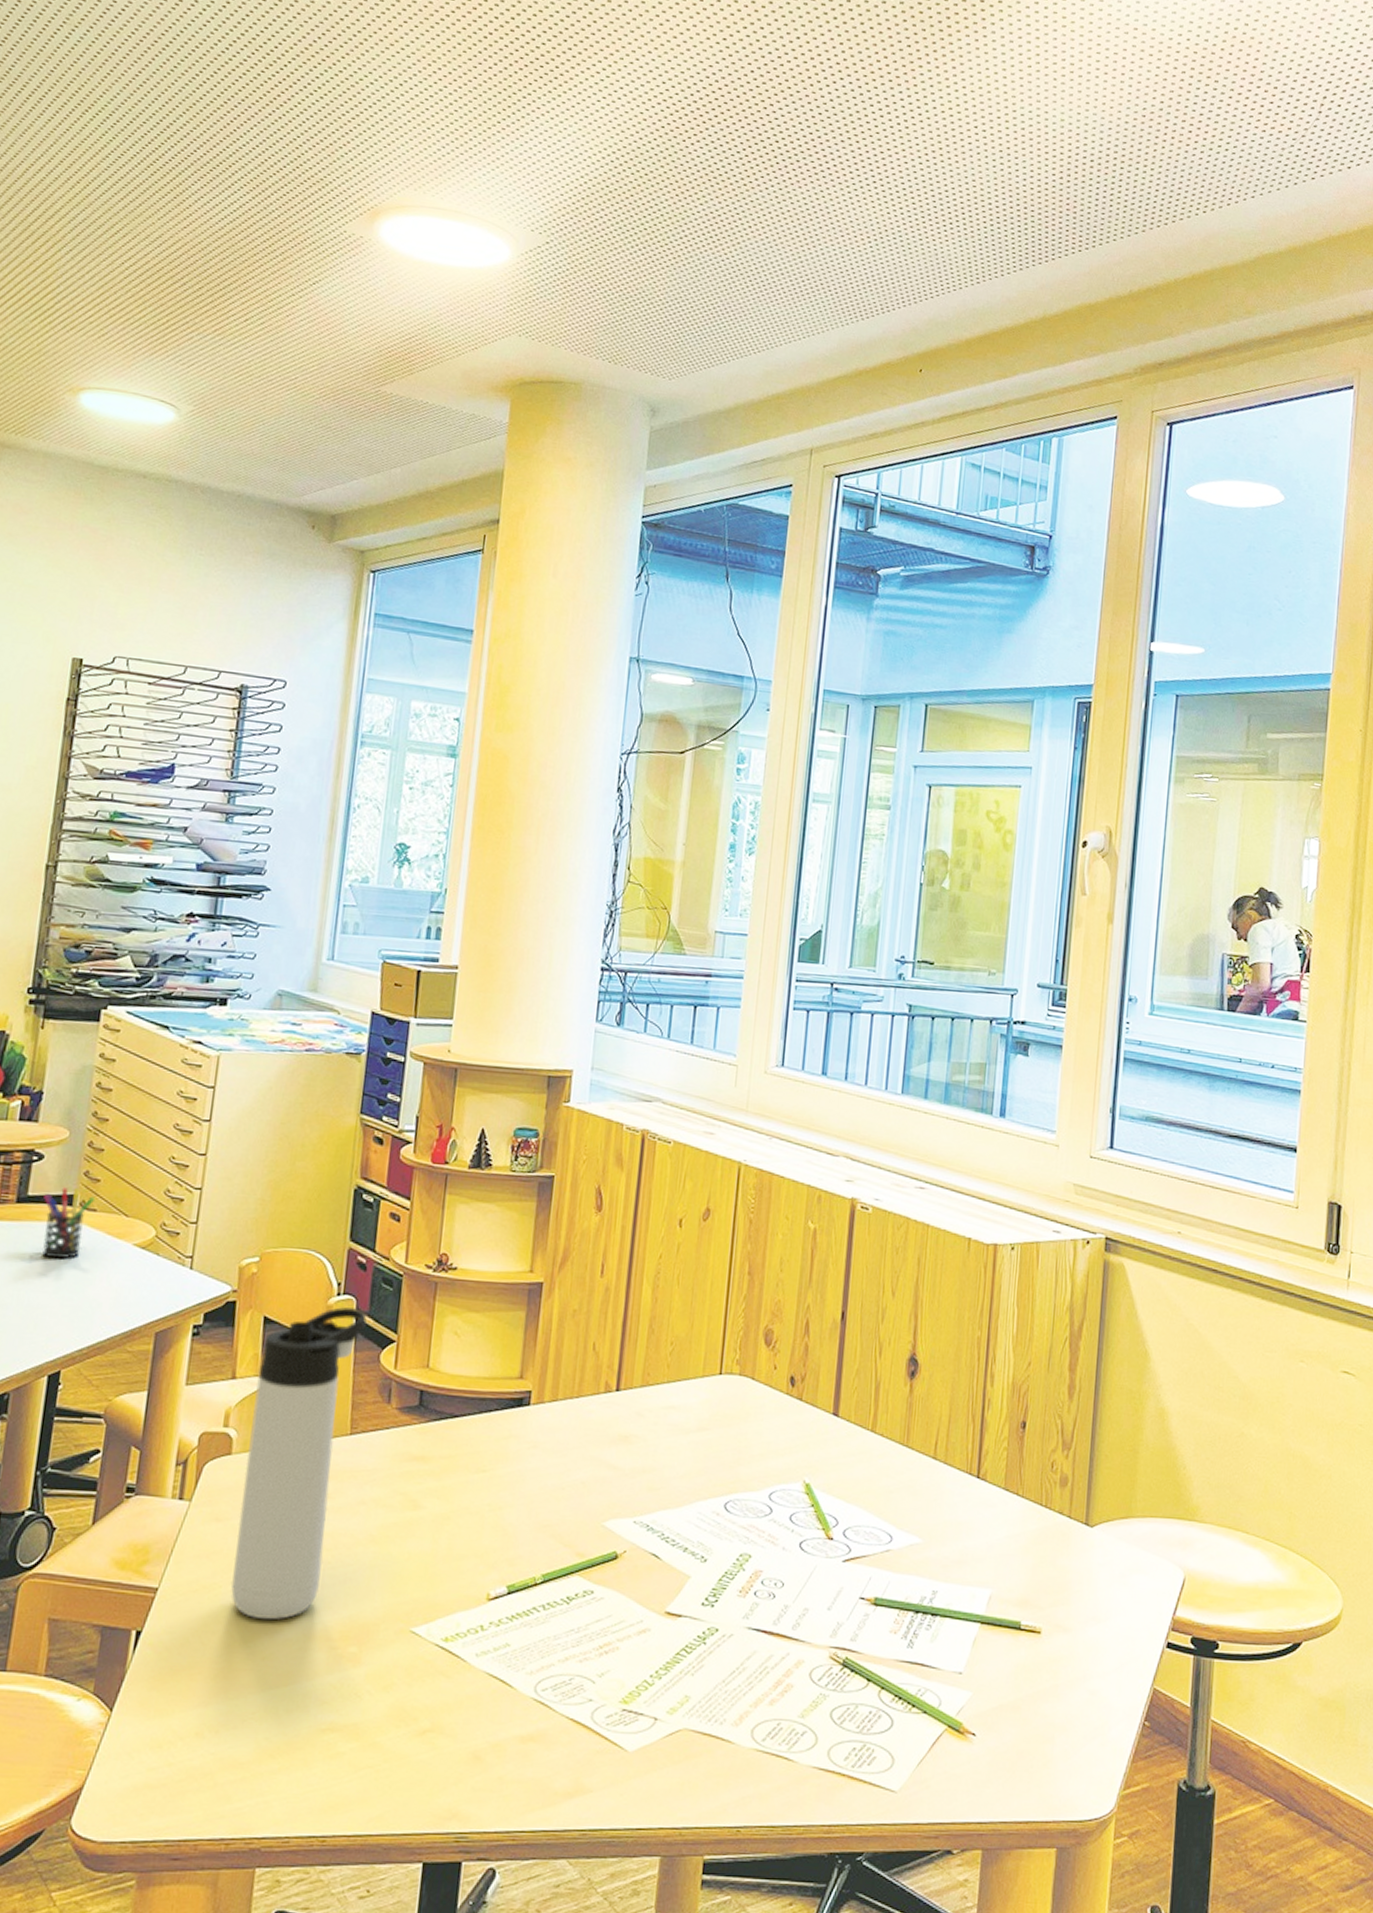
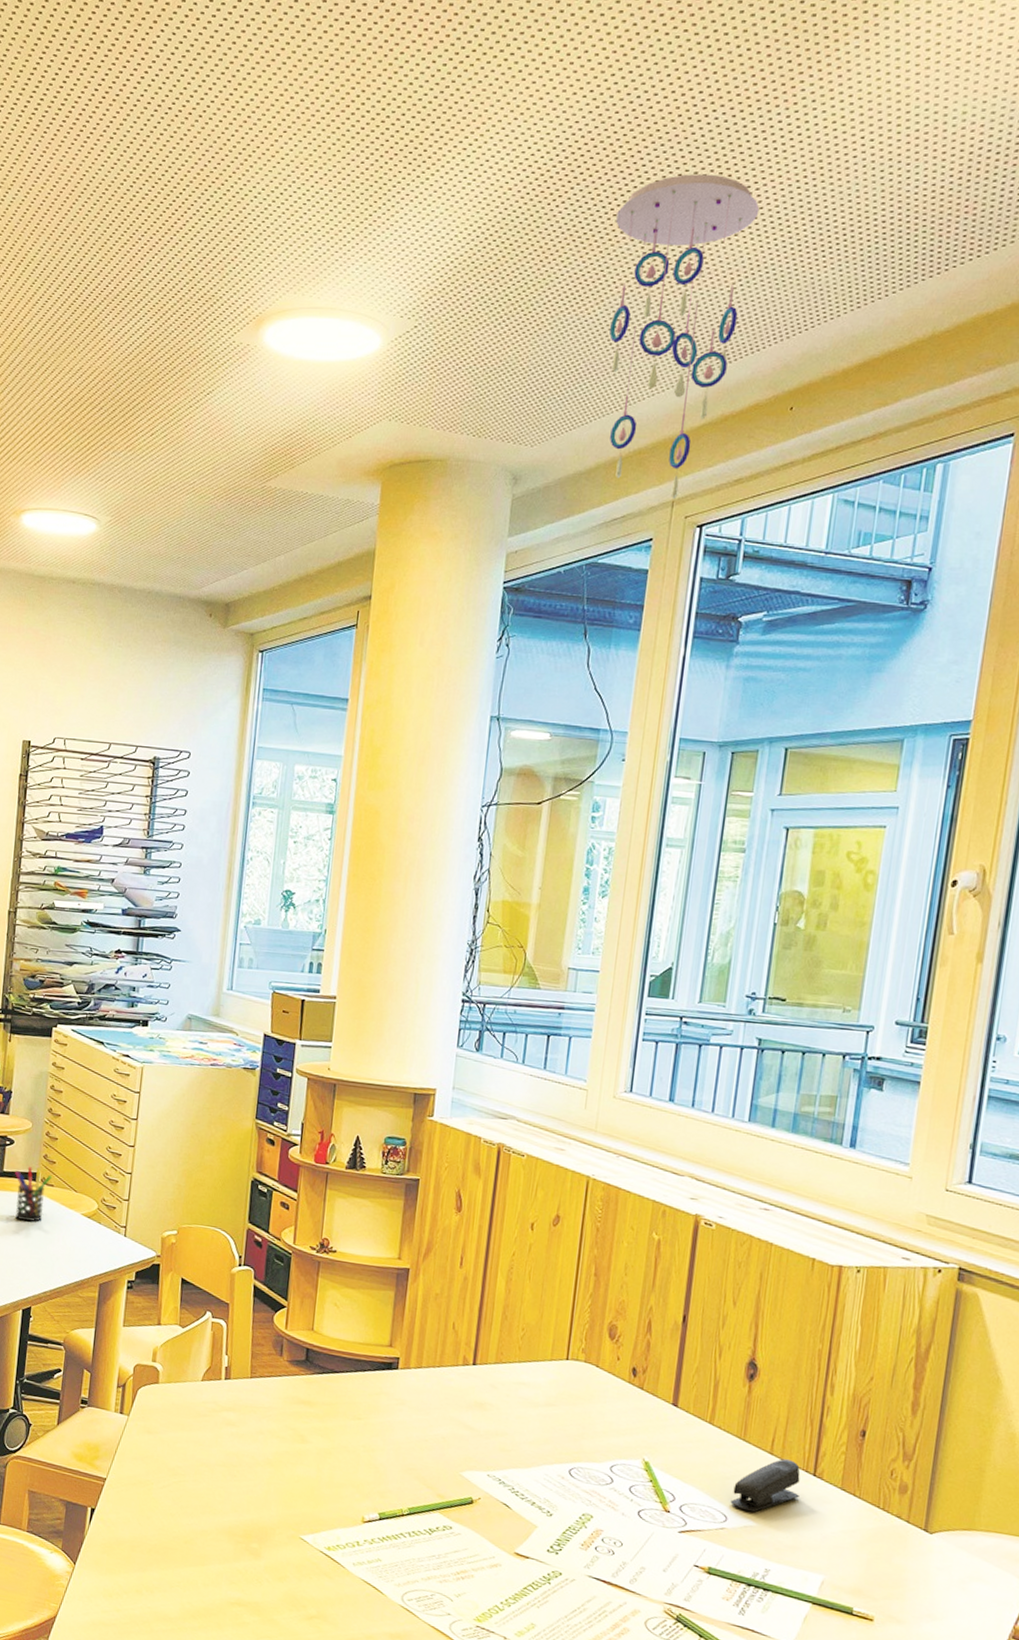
thermos bottle: present [230,1307,367,1619] -> none [160,1275,263,1515]
ceiling mobile: none [746,133,886,447] -> present [610,174,760,499]
stapler: none [895,1463,964,1527] -> present [730,1459,801,1512]

